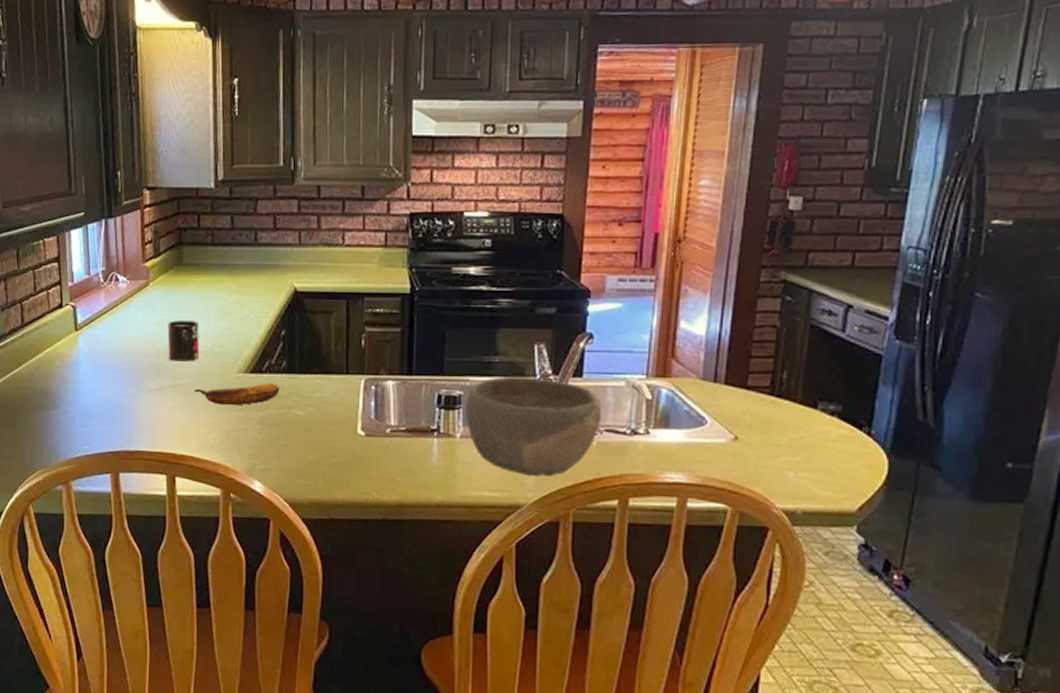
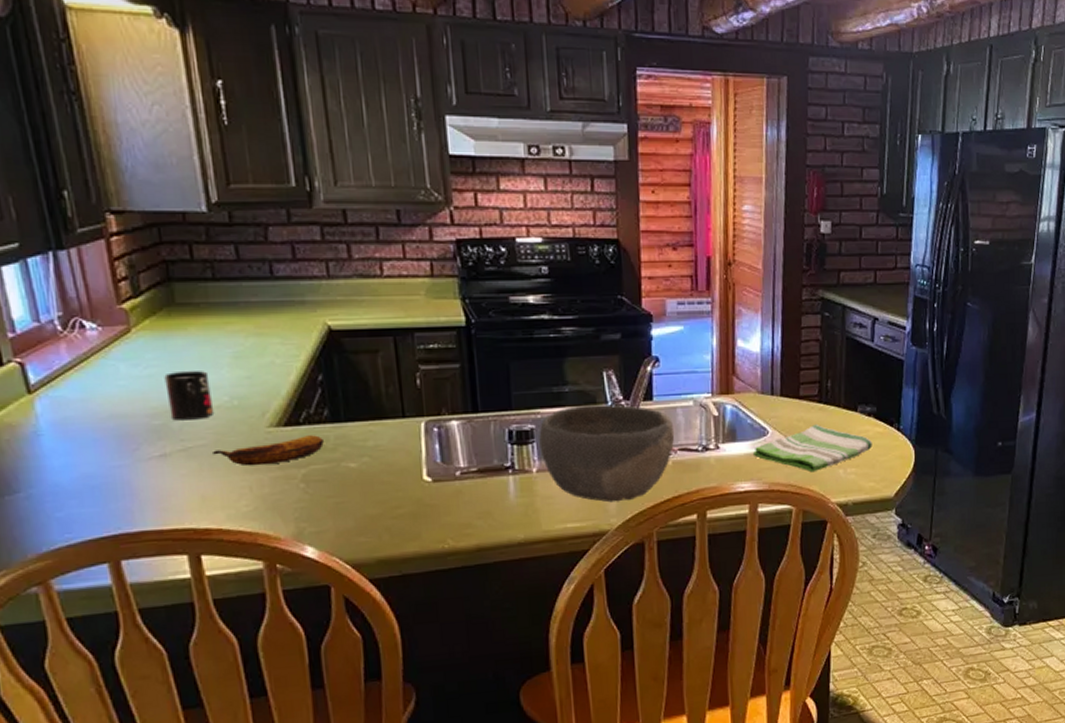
dish towel: none [686,418,833,472] -> present [752,423,872,473]

